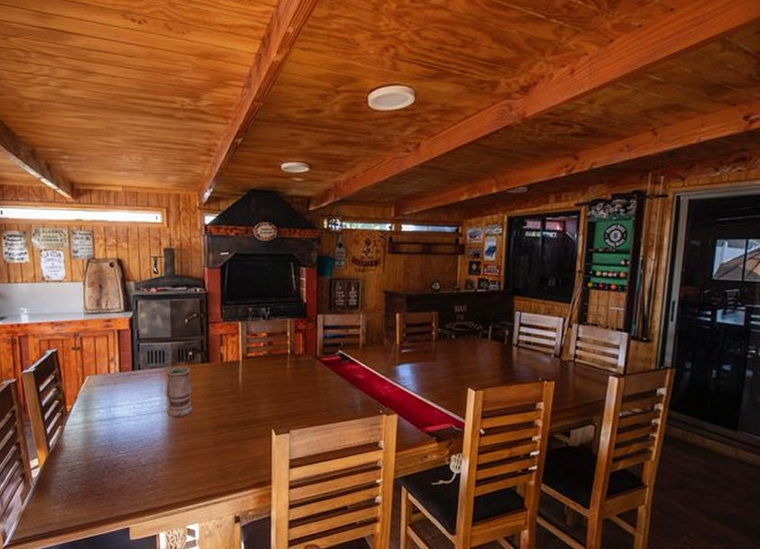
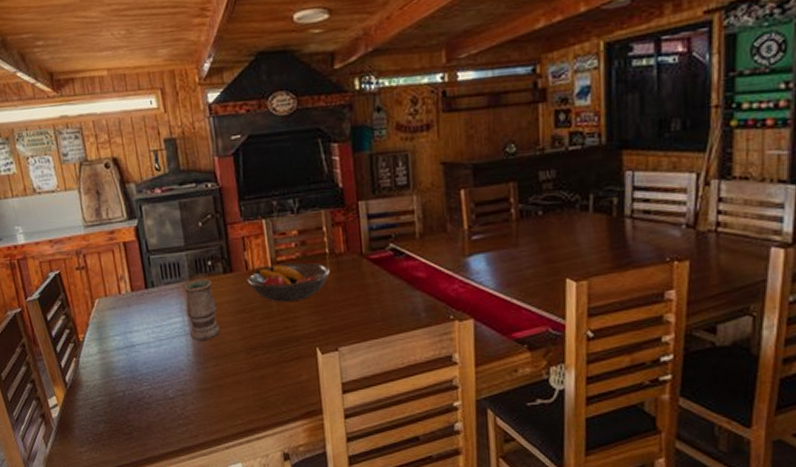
fruit bowl: none [221,358,289,391] -> present [247,262,330,303]

